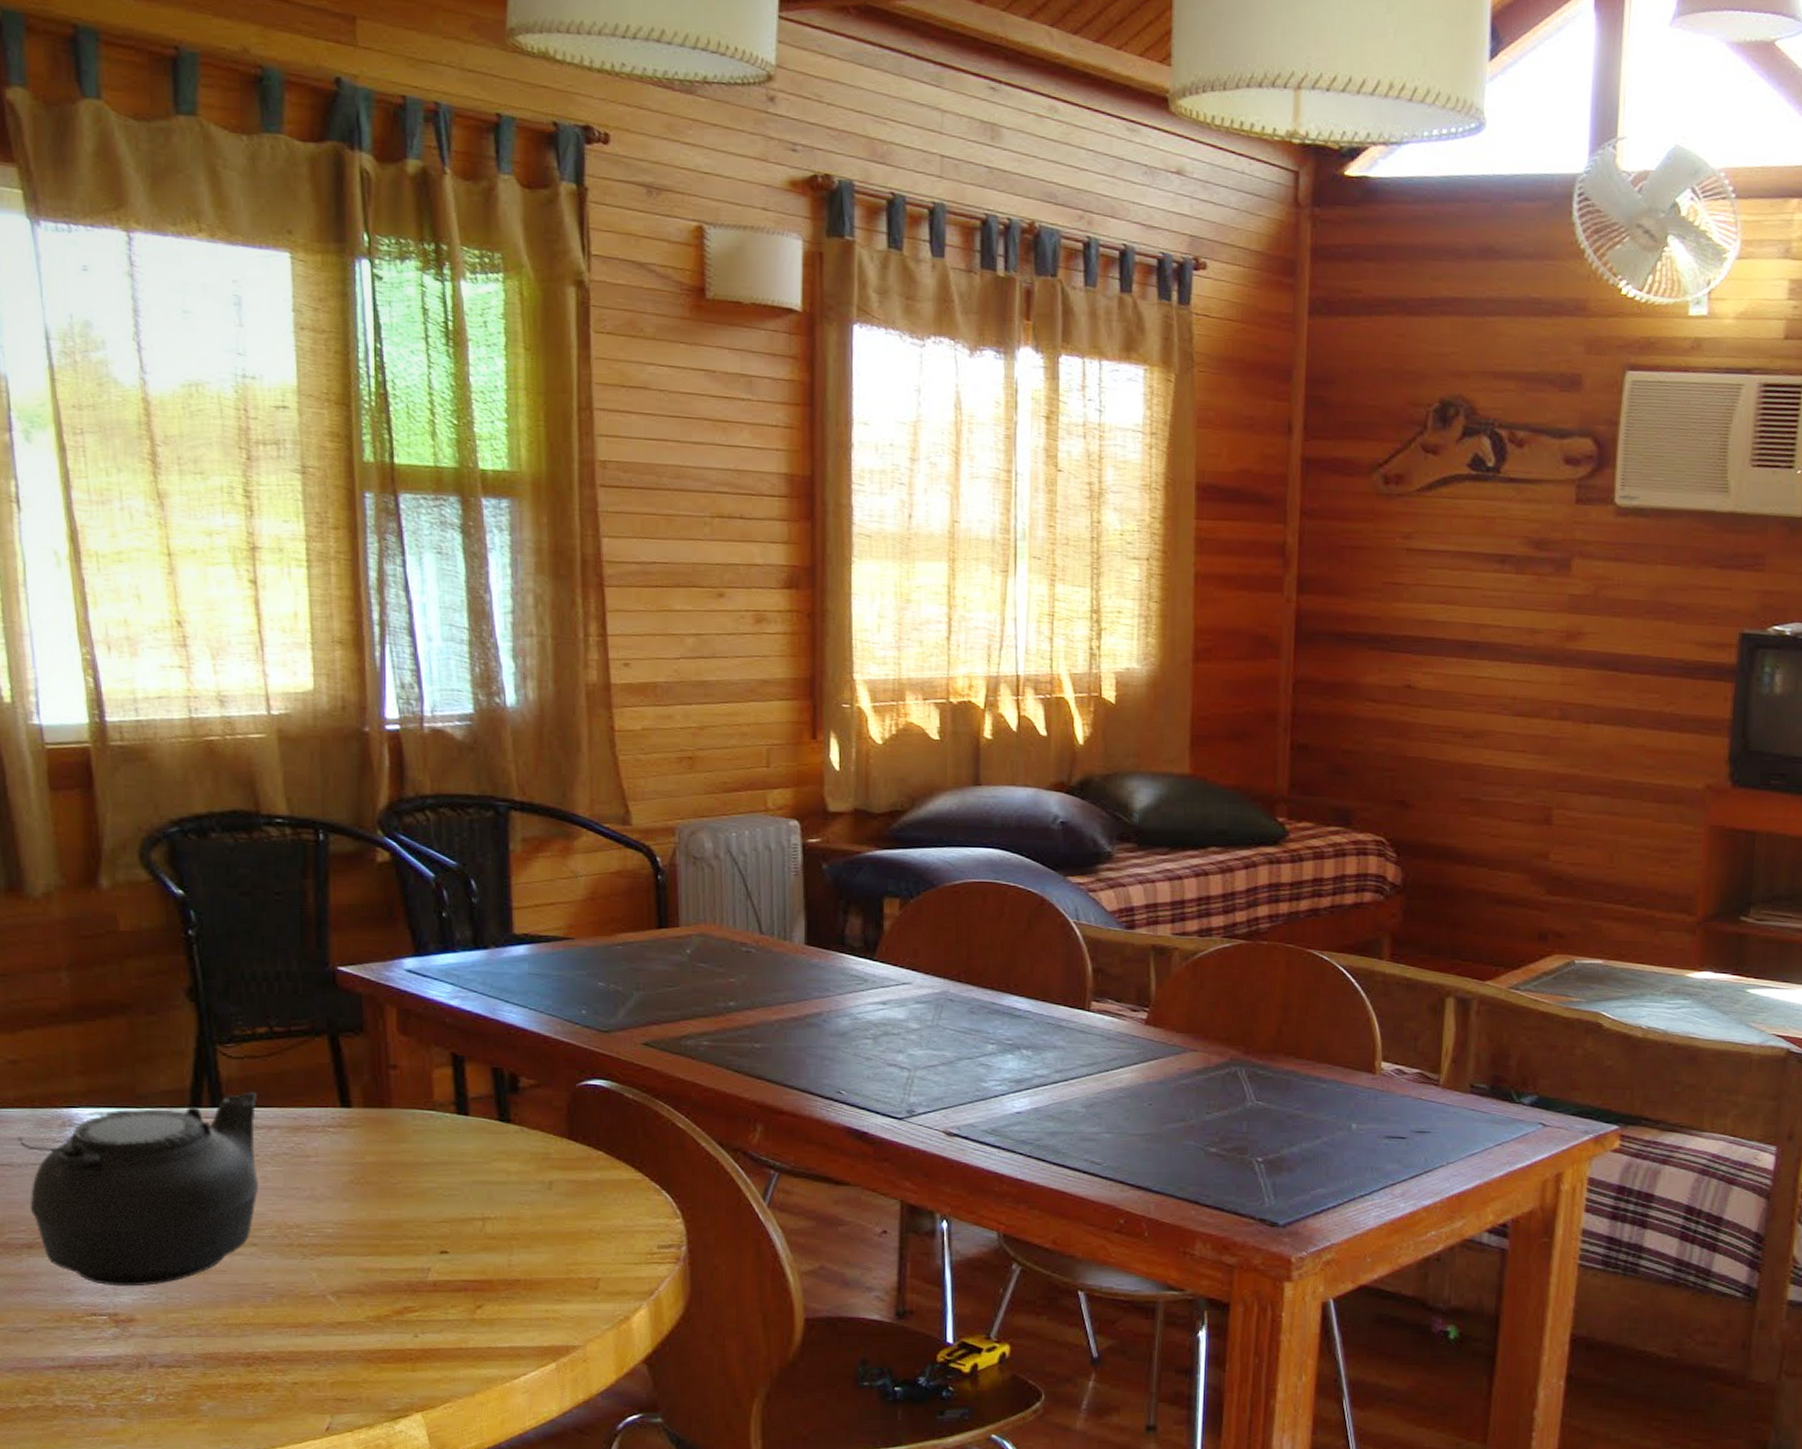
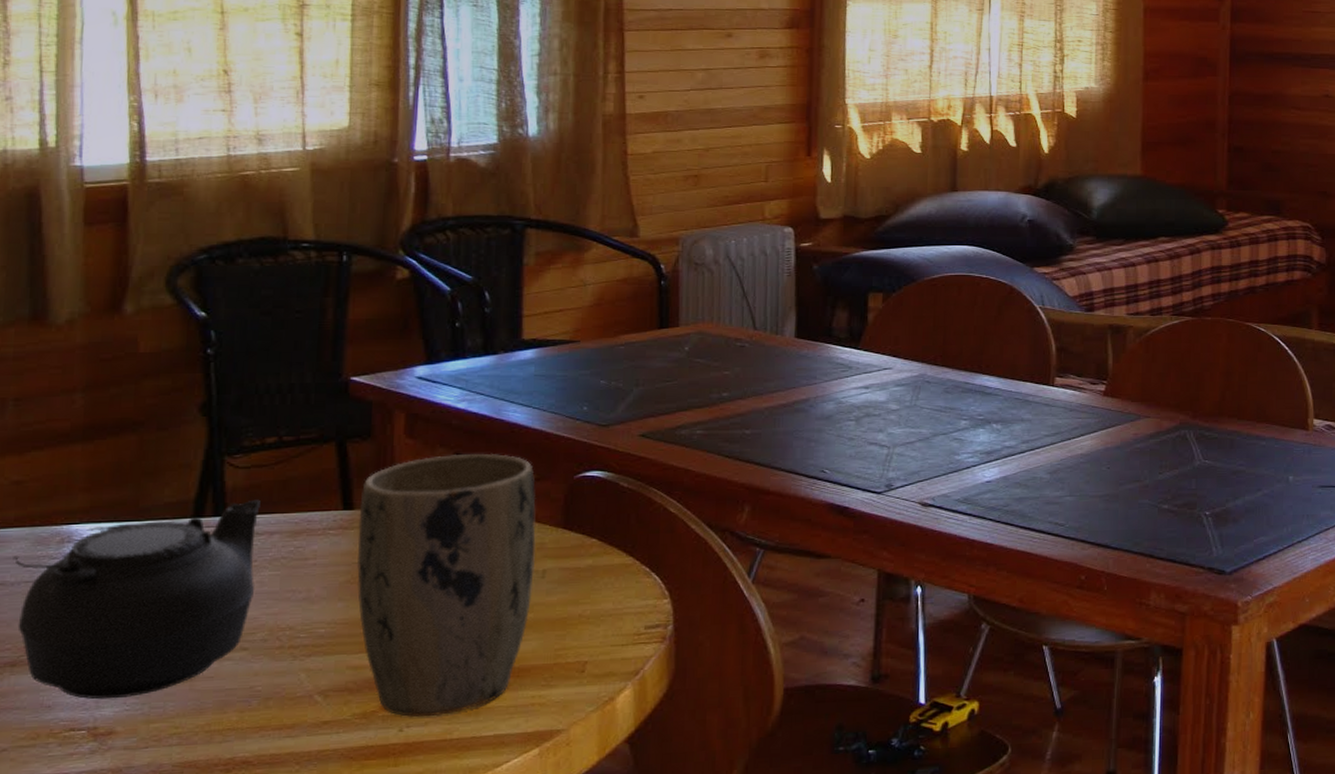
plant pot: none [357,1054,542,1325] -> present [356,453,536,718]

